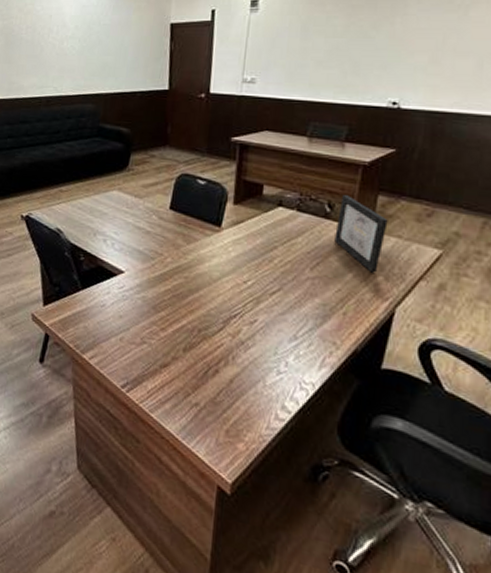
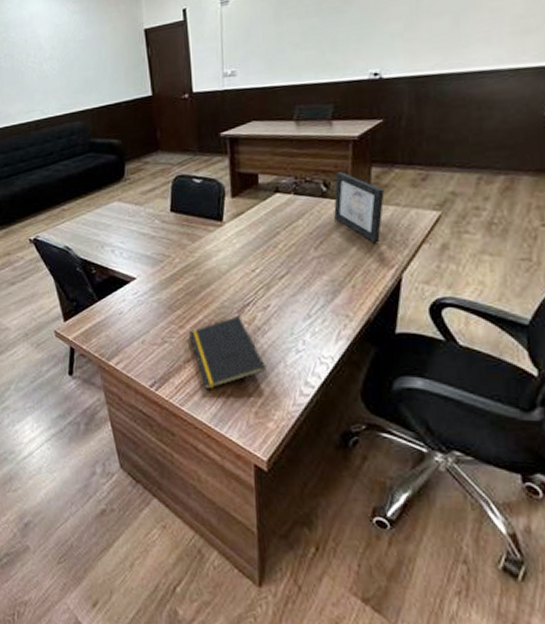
notepad: none [170,326,244,400] -> present [189,315,266,390]

